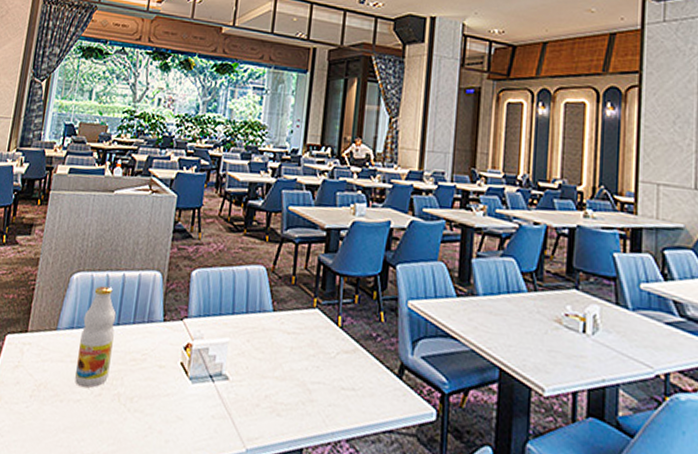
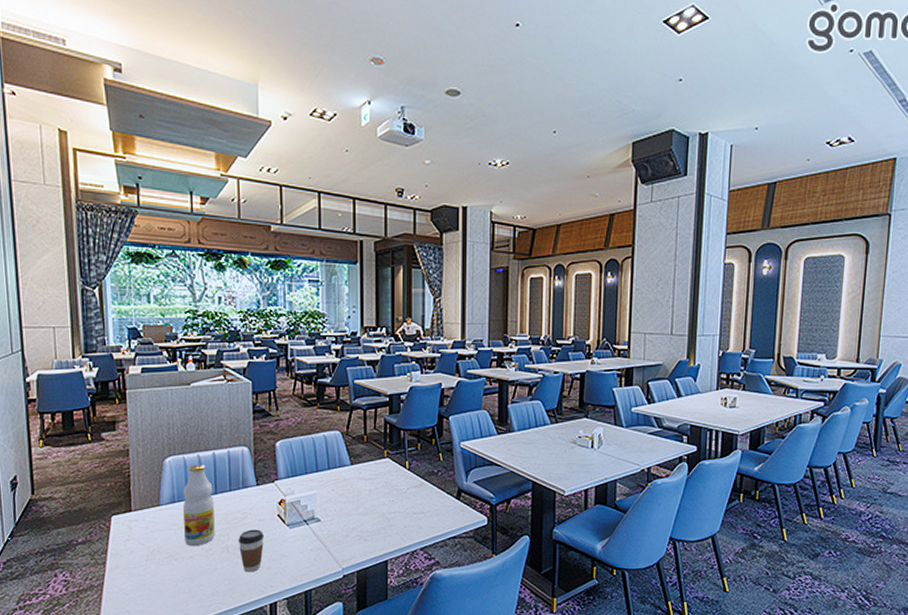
coffee cup: none [131,376,162,434] -> present [239,529,264,573]

